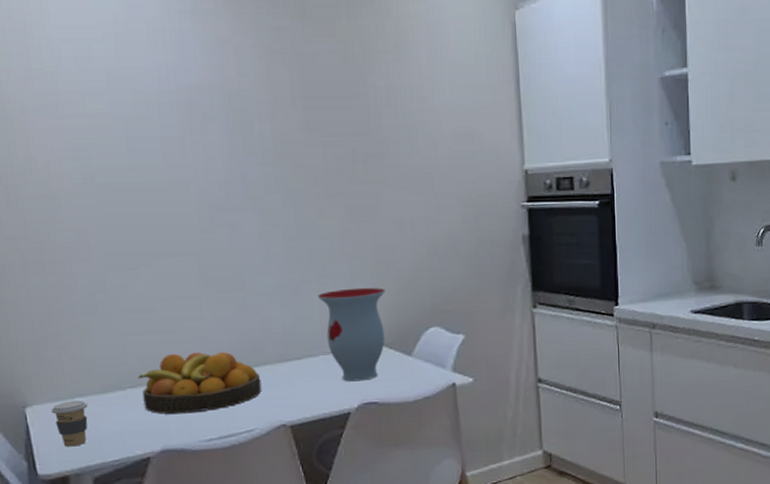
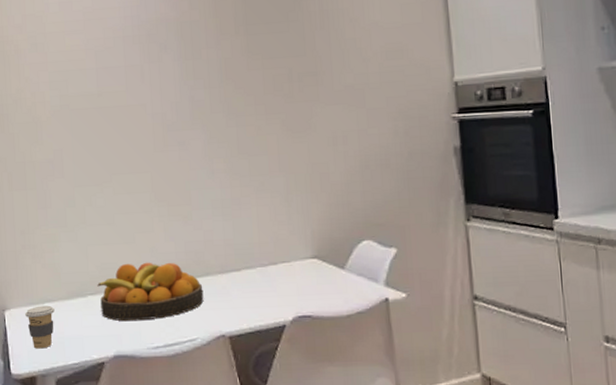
vase: present [317,287,385,382] -> none [255,200,319,294]

